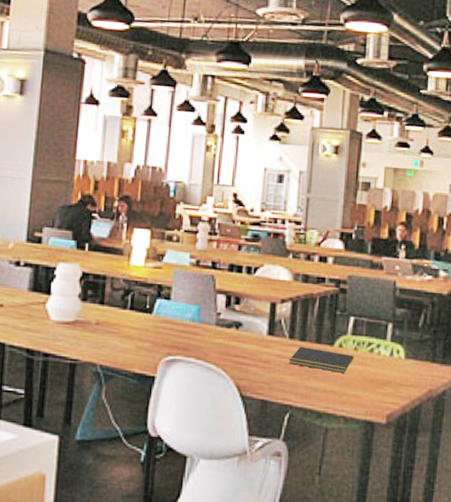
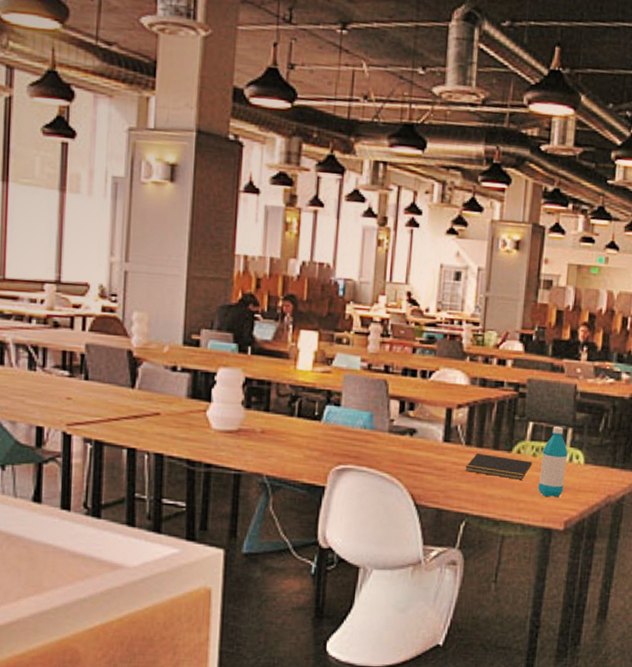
water bottle: none [360,321,389,392] -> present [538,426,568,498]

